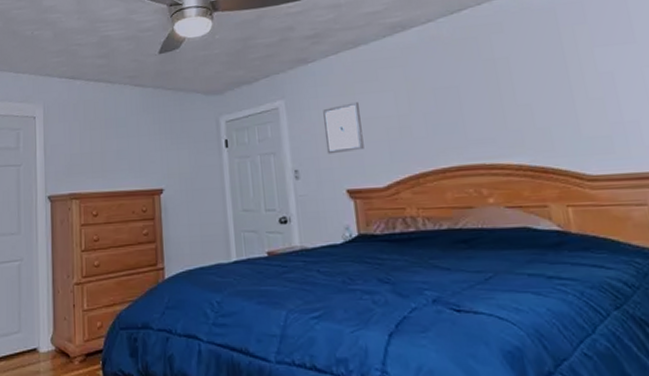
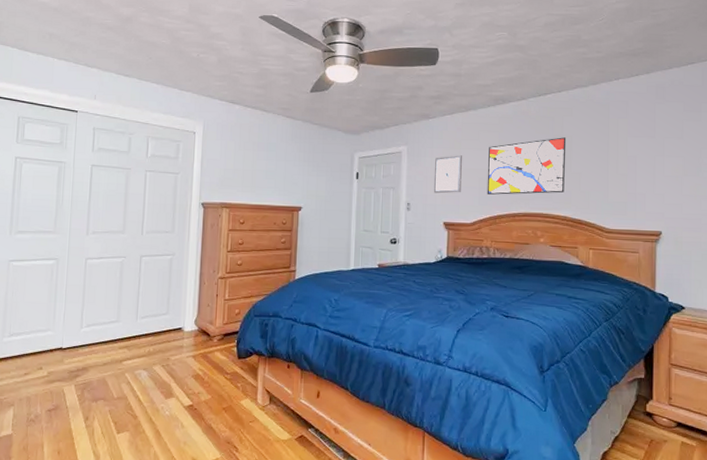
wall art: none [393,60,512,148] -> present [487,137,567,195]

